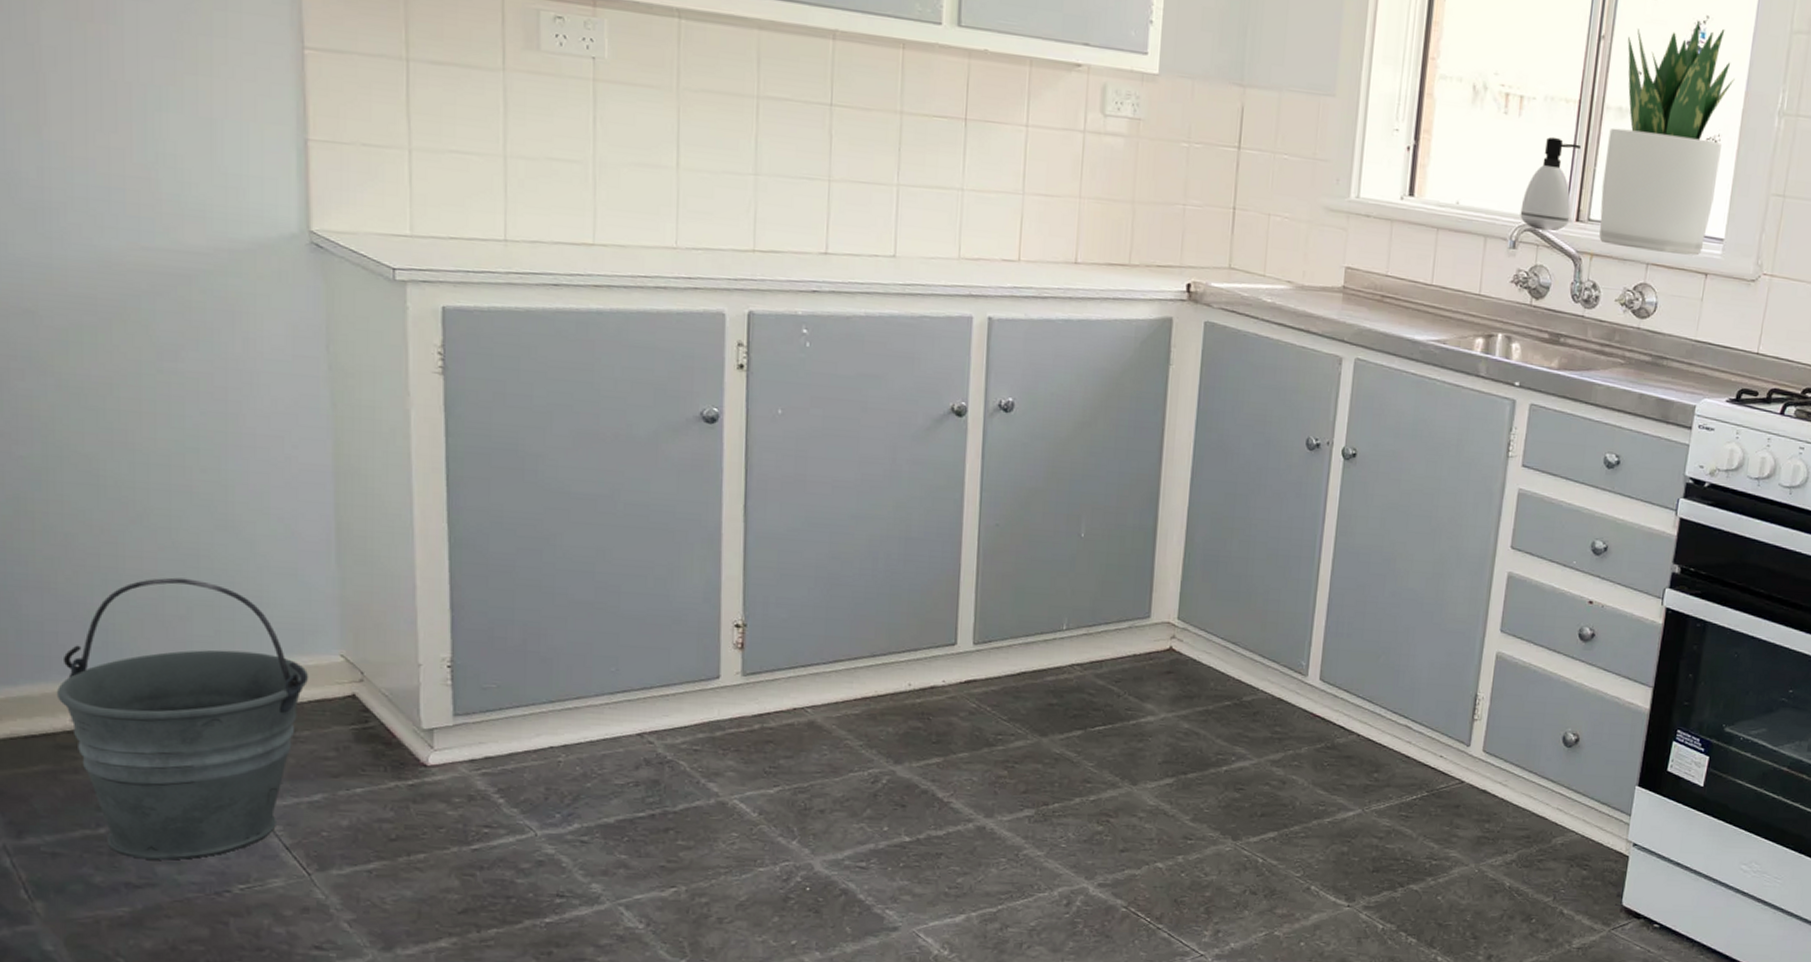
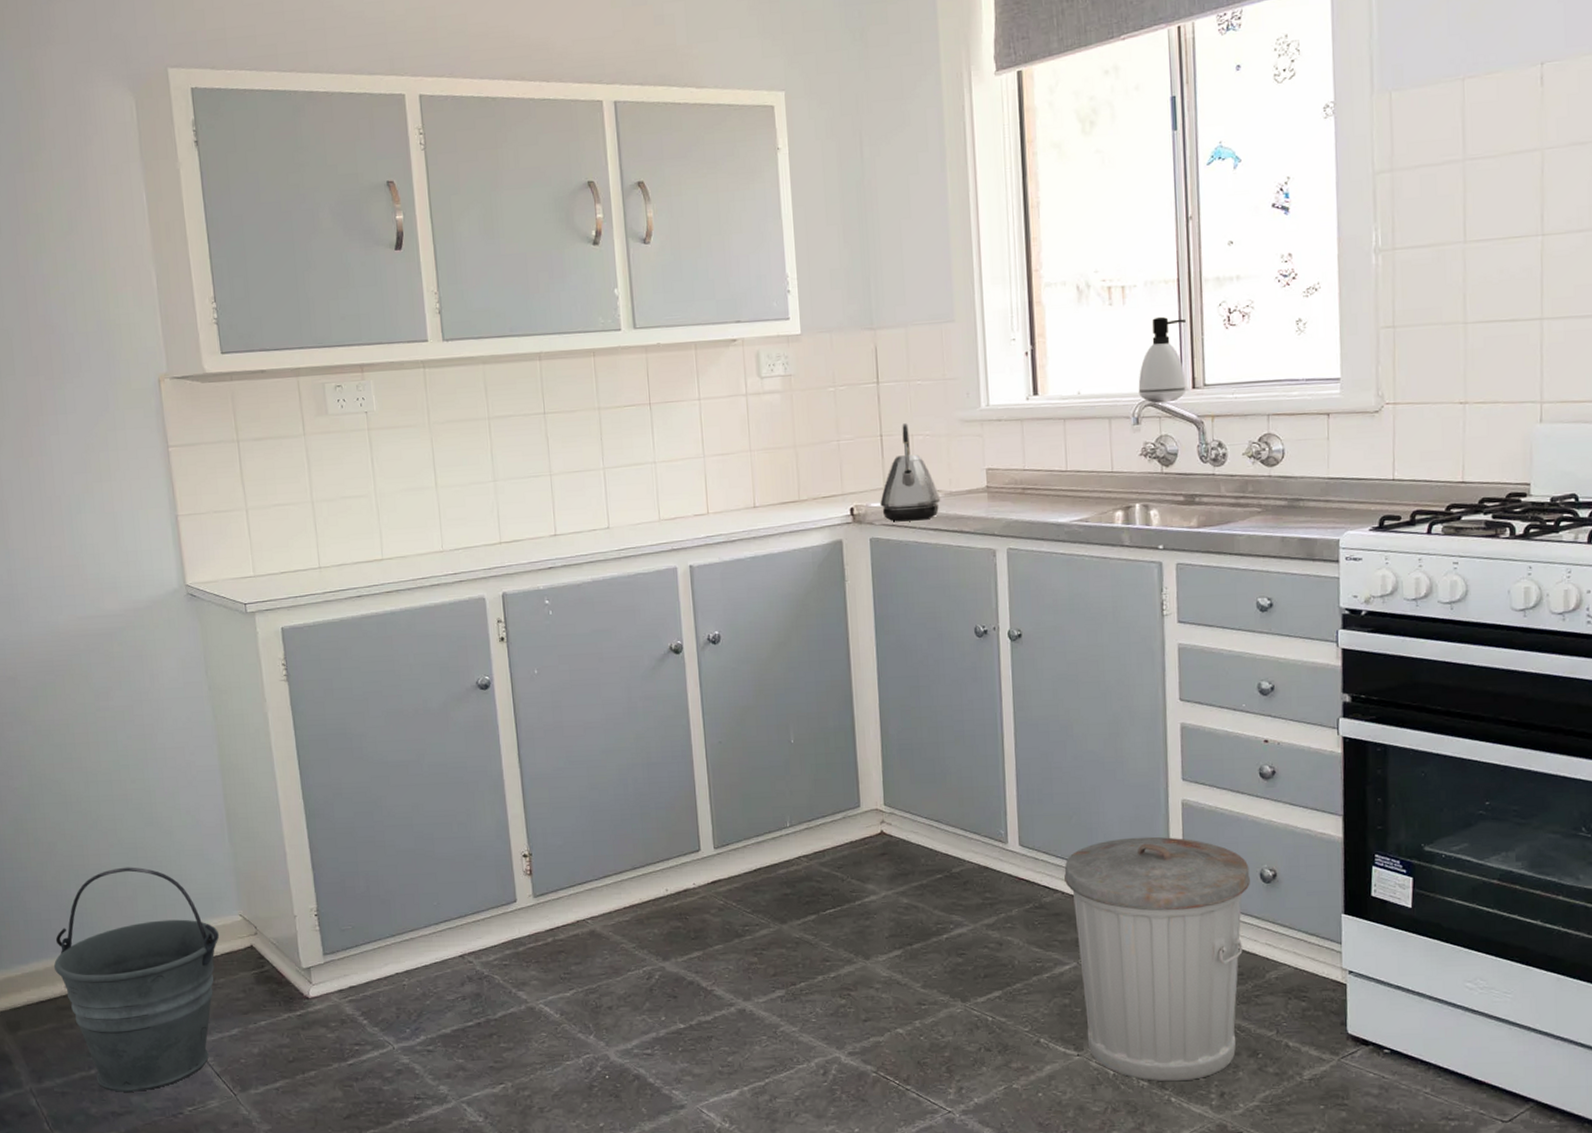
kettle: none [1222,199,1291,312] -> present [880,423,941,522]
trash can: none [1360,684,1553,941] -> present [1064,836,1250,1082]
planter: present [1599,20,1735,256] -> none [1211,182,1325,404]

